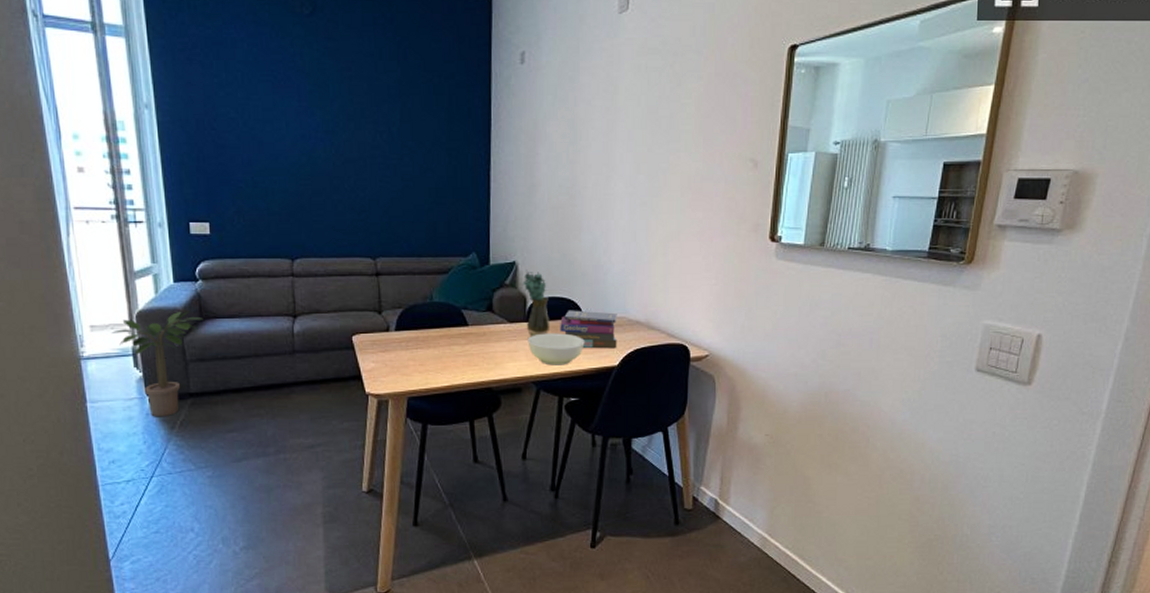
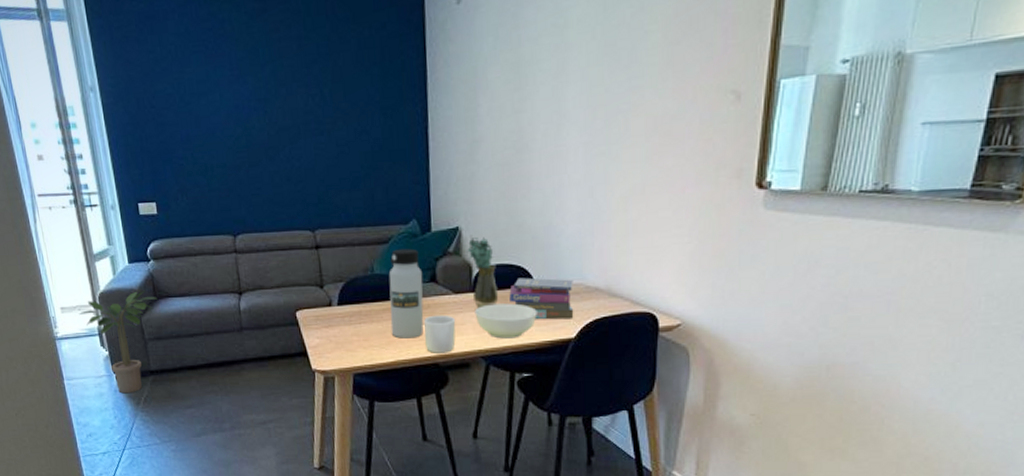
water bottle: none [447,279,480,364] -> present [388,248,424,339]
mug: none [480,342,510,378] -> present [424,314,456,353]

